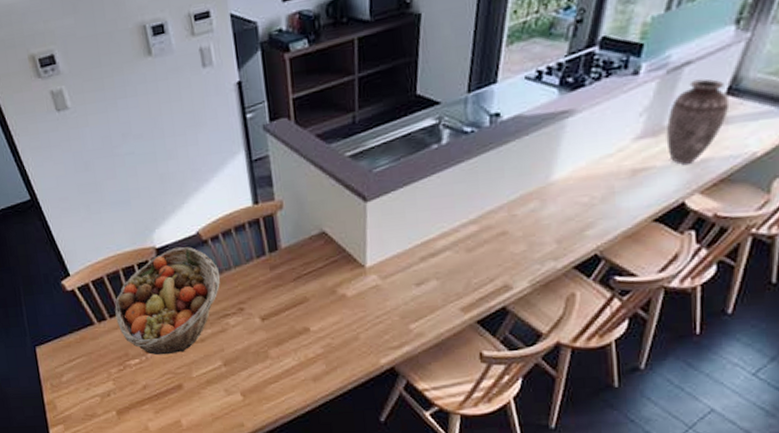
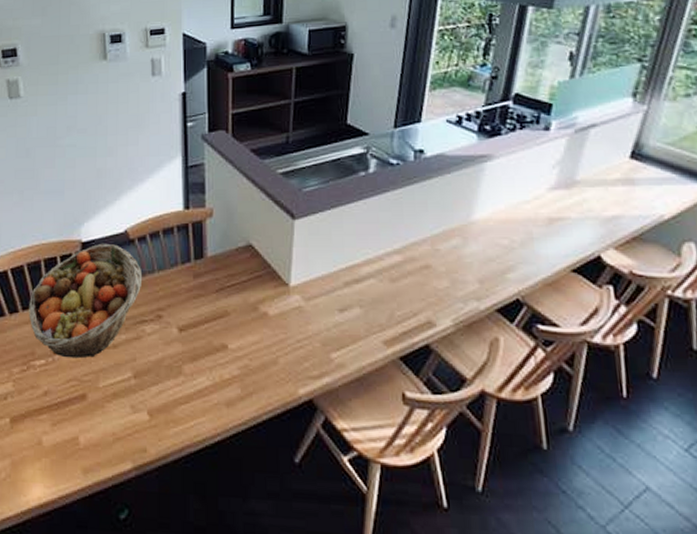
vase: present [666,78,730,164] -> none [577,141,635,219]

